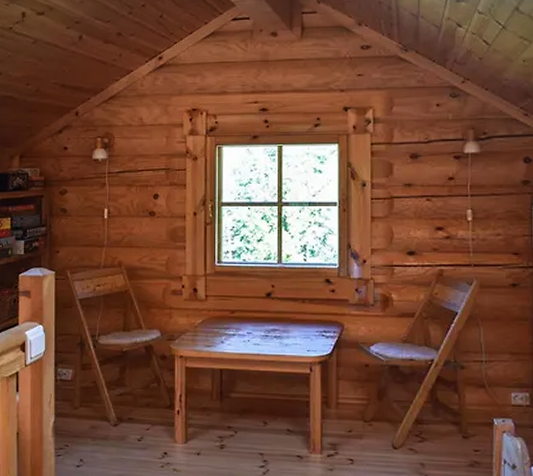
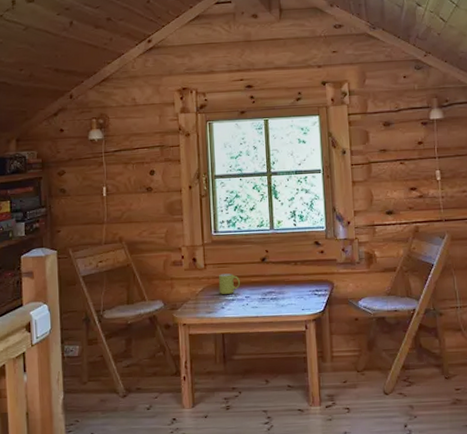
mug: none [219,307,243,328] -> present [218,273,241,294]

